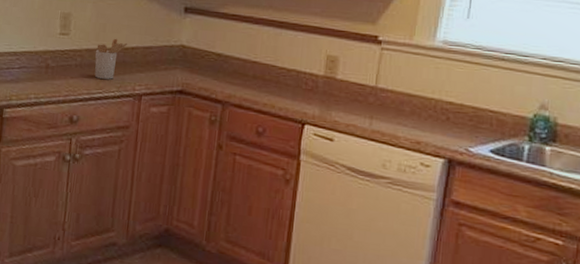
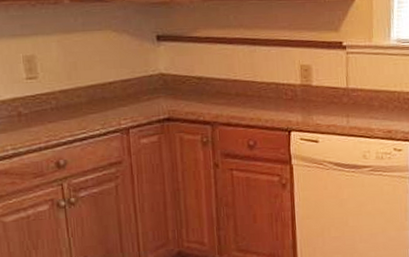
utensil holder: present [94,38,128,80] -> none [70,75,105,119]

